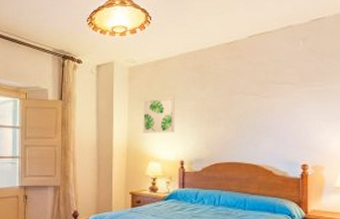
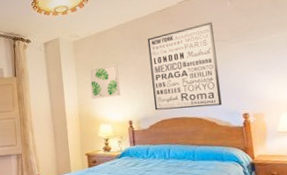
wall art: none [209,61,282,154] -> present [147,22,222,111]

